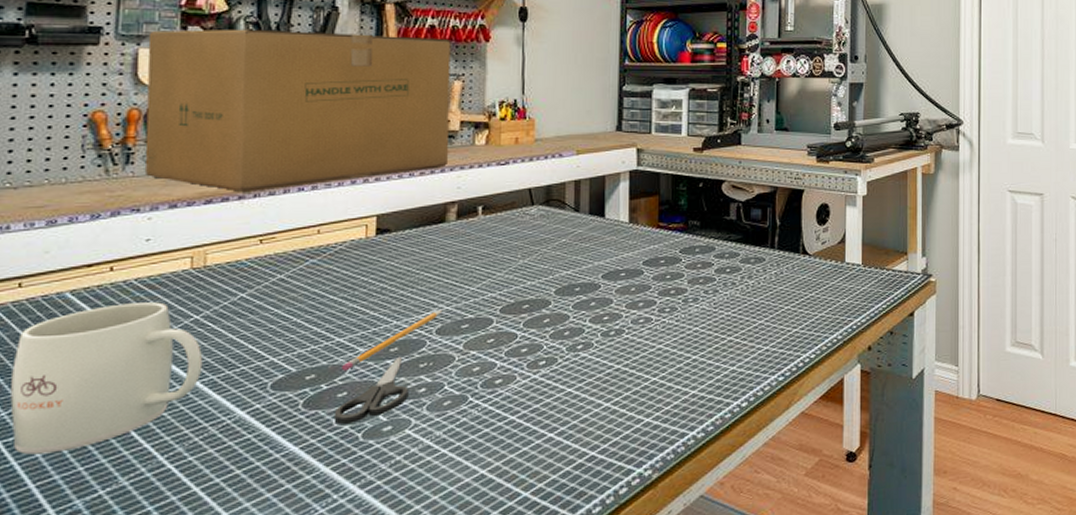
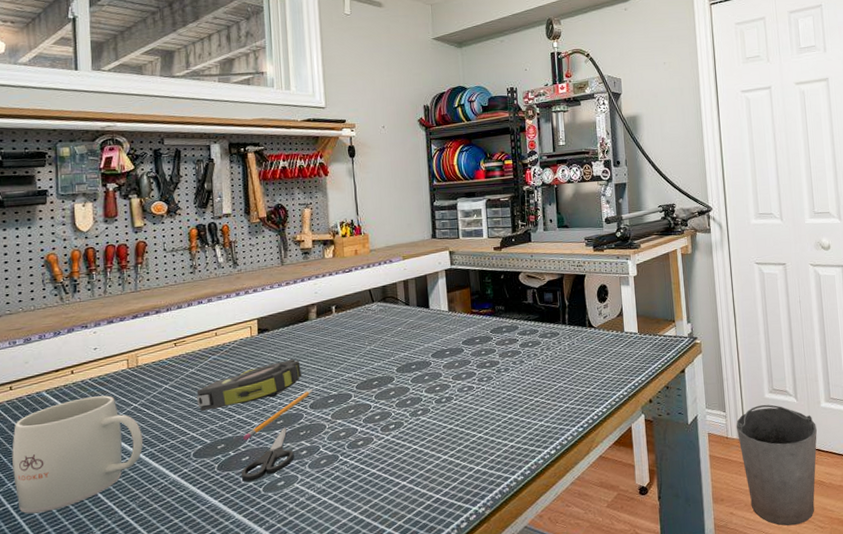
box: present [144,29,451,192] -> none [80,176,306,308]
tape measure: none [283,269,430,330] -> present [196,358,302,411]
bucket: none [969,359,1064,507] -> present [736,404,818,526]

